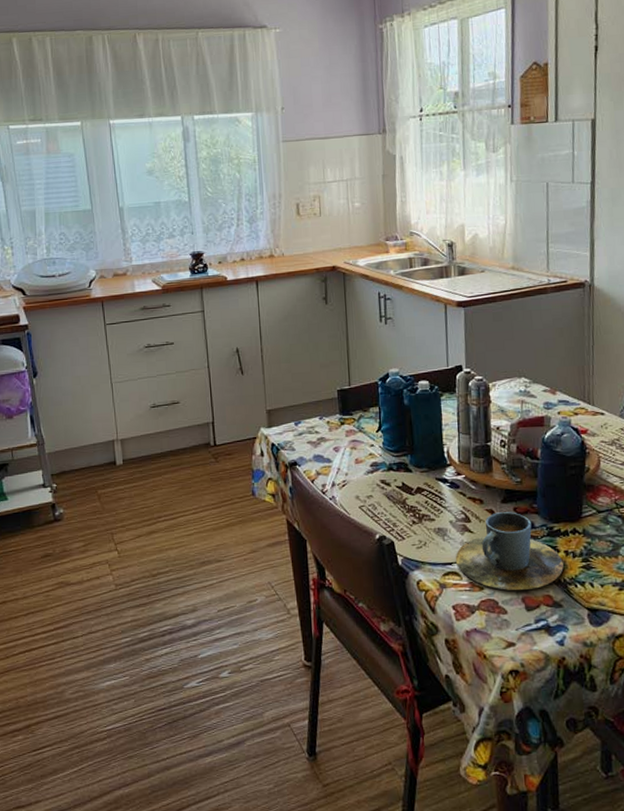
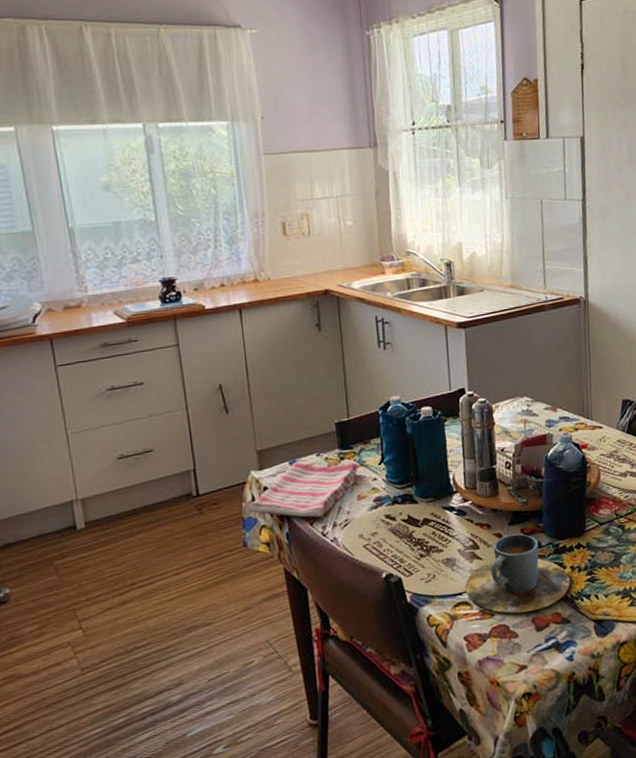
dish towel: none [257,424,357,477] -> present [248,462,358,518]

